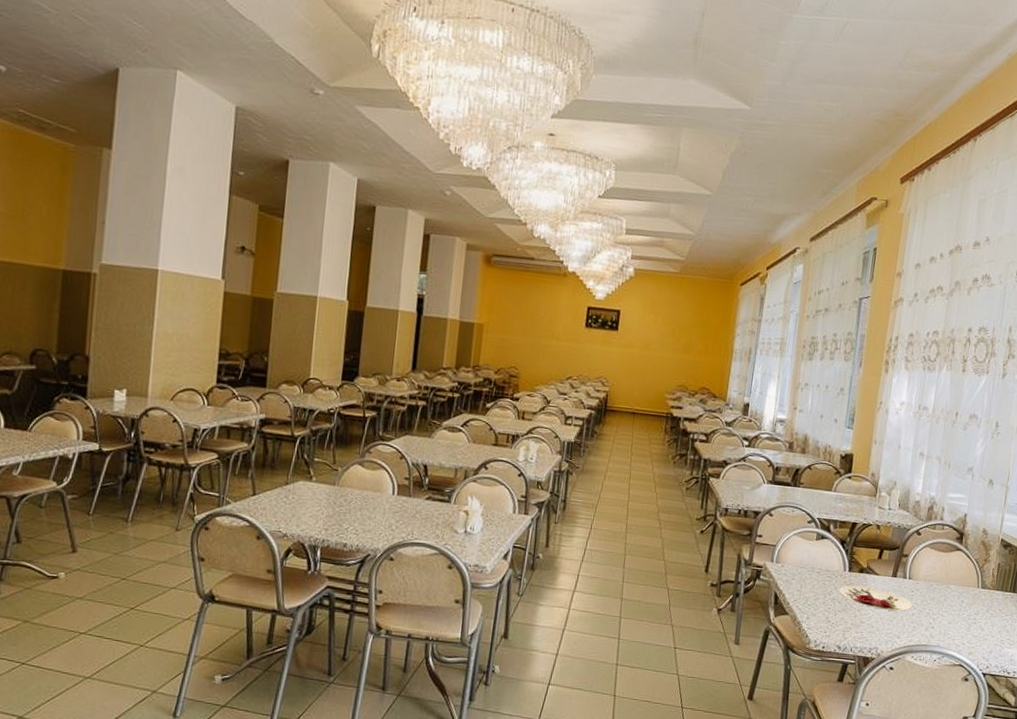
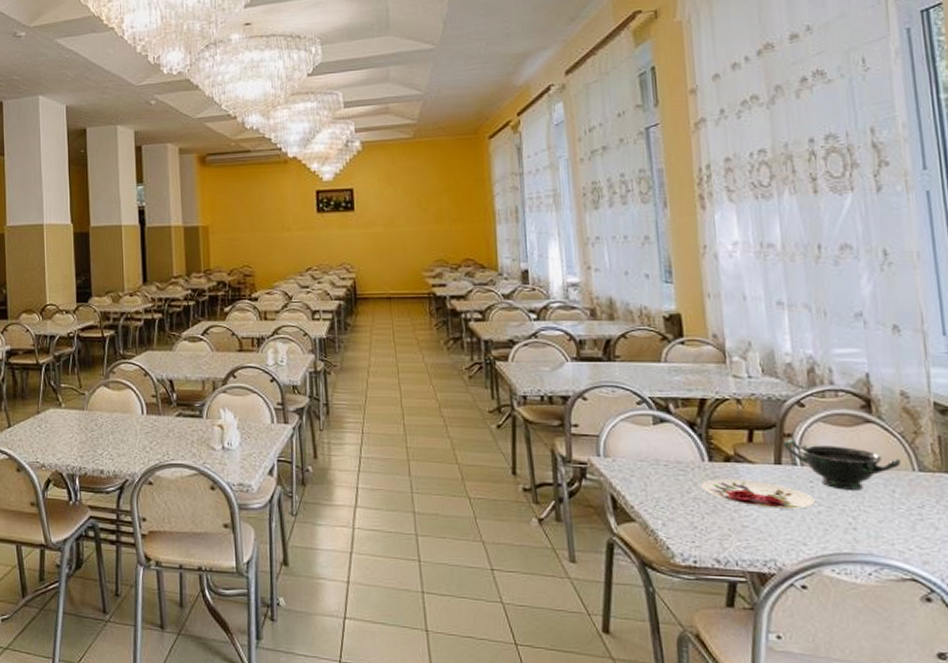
bowl: none [900,558,972,600] -> present [783,439,901,490]

